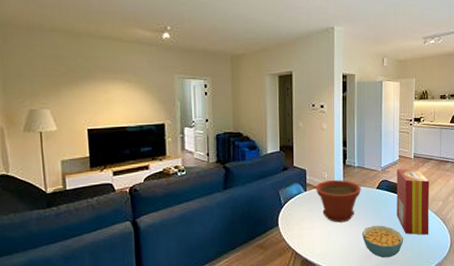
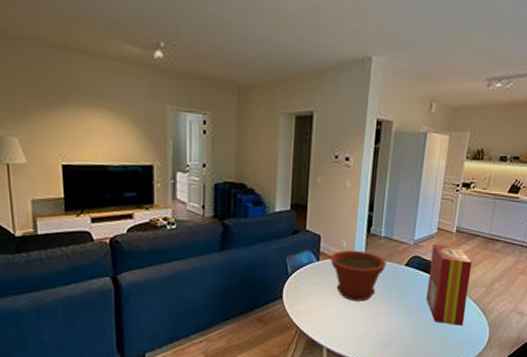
cereal bowl: present [362,225,404,258] -> none [382,309,432,348]

